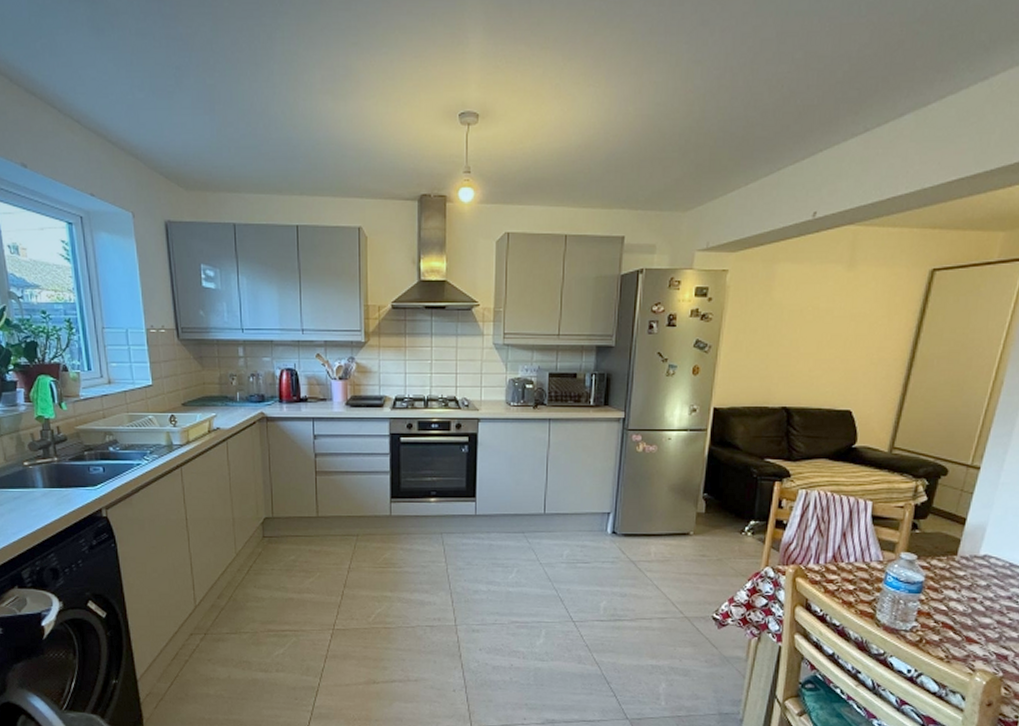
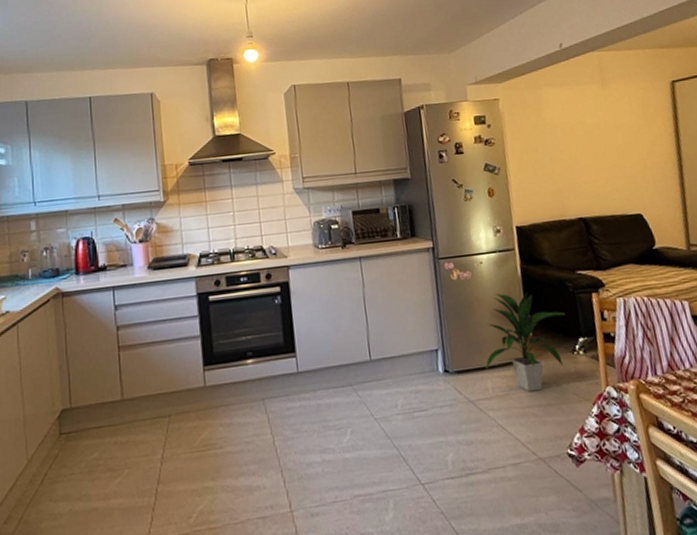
indoor plant: none [652,469,743,561] -> present [485,292,565,392]

